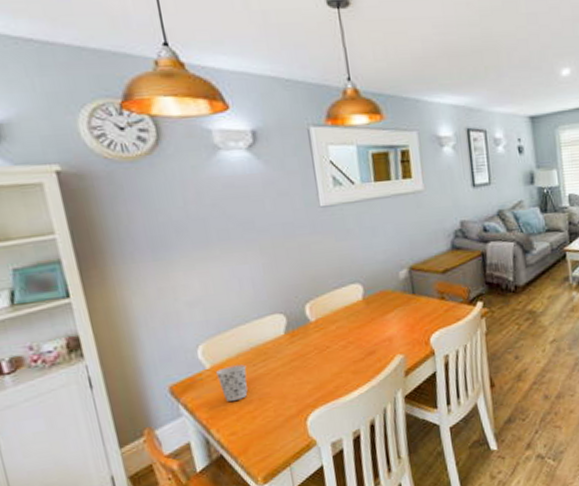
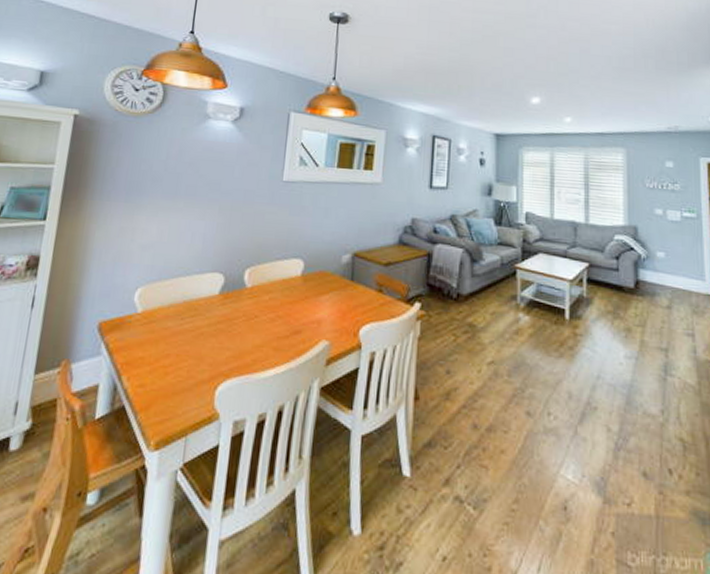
cup: present [215,364,248,402] -> none [144,314,175,351]

